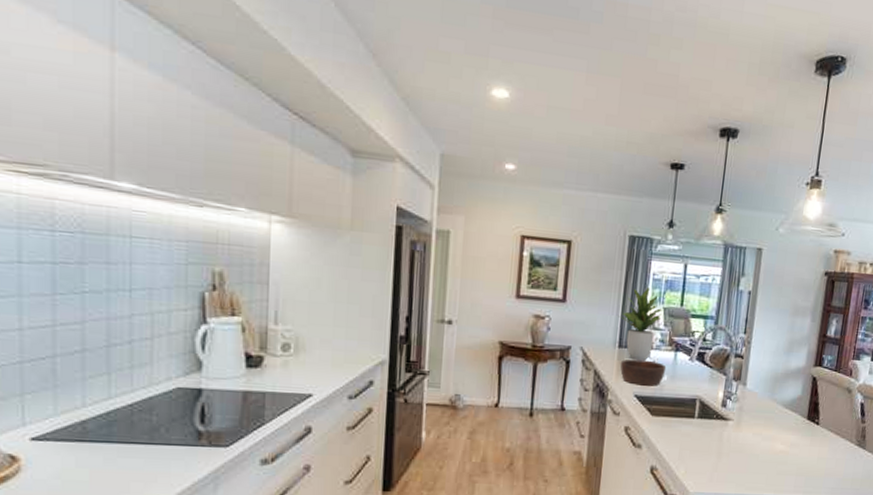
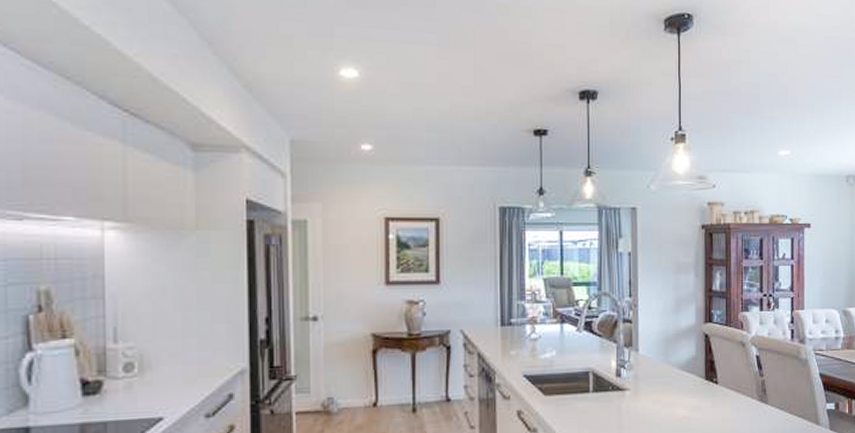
potted plant: present [618,287,663,361] -> none [497,259,543,338]
wooden bowl: present [620,359,667,386] -> none [504,336,554,364]

